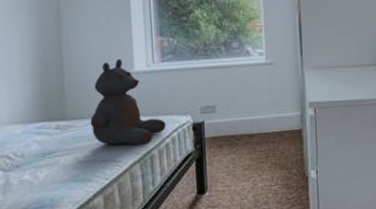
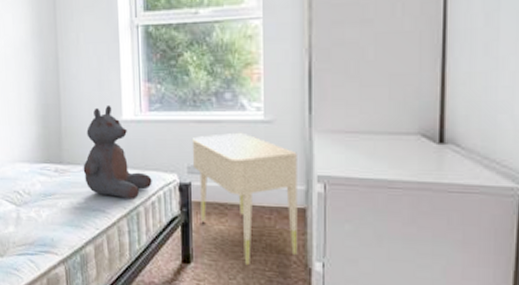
nightstand: none [204,74,297,185] -> present [191,132,298,266]

